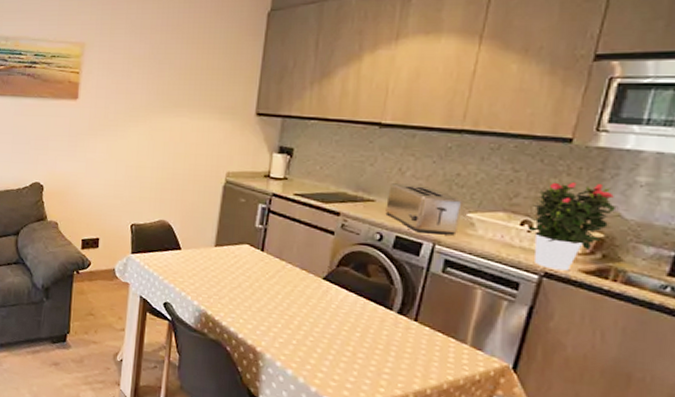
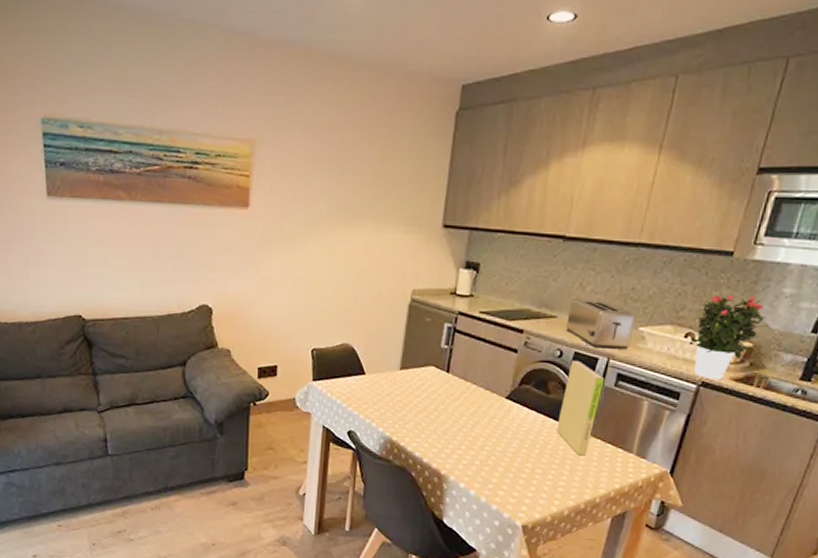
book: none [379,244,431,343] -> present [557,360,605,456]

